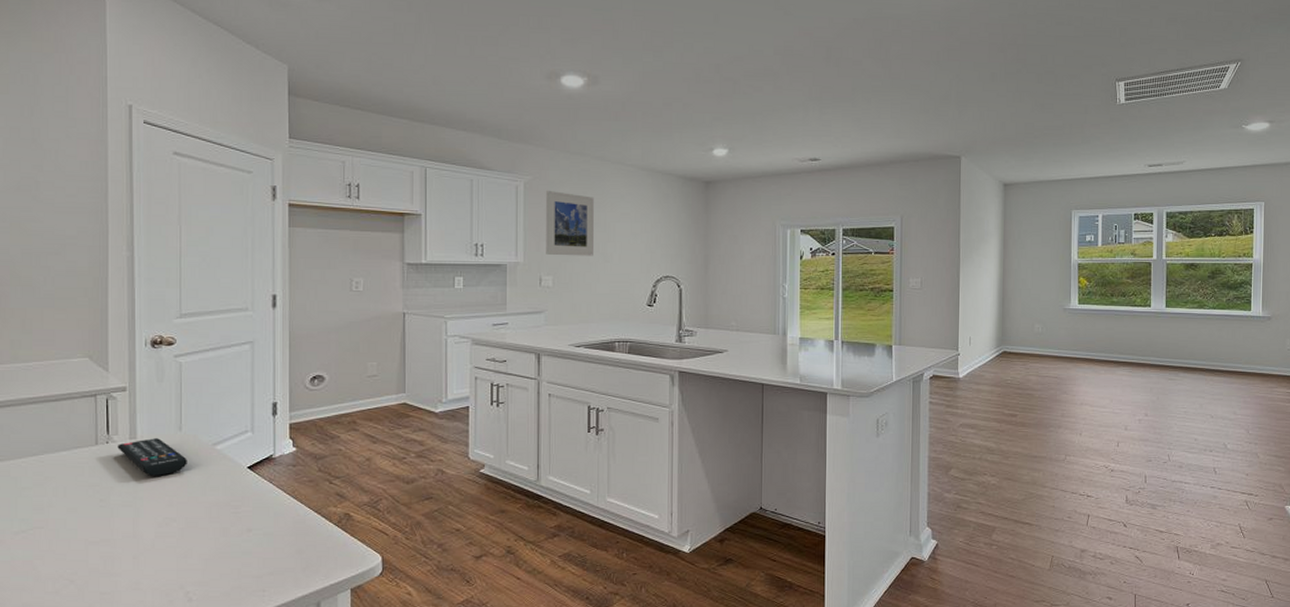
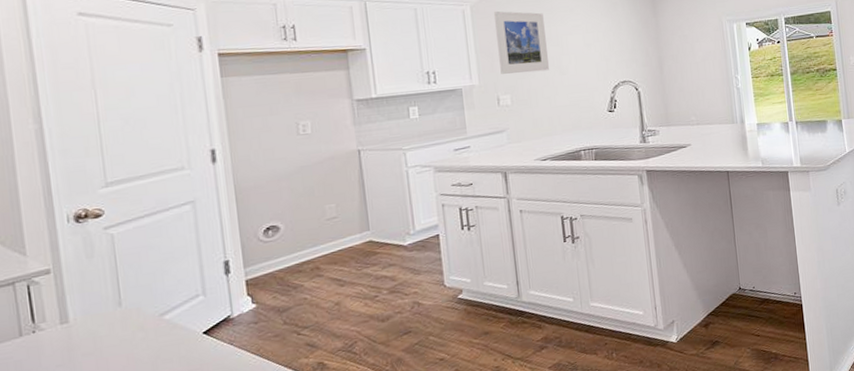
remote control: present [117,438,187,476] -> none [46,318,132,360]

